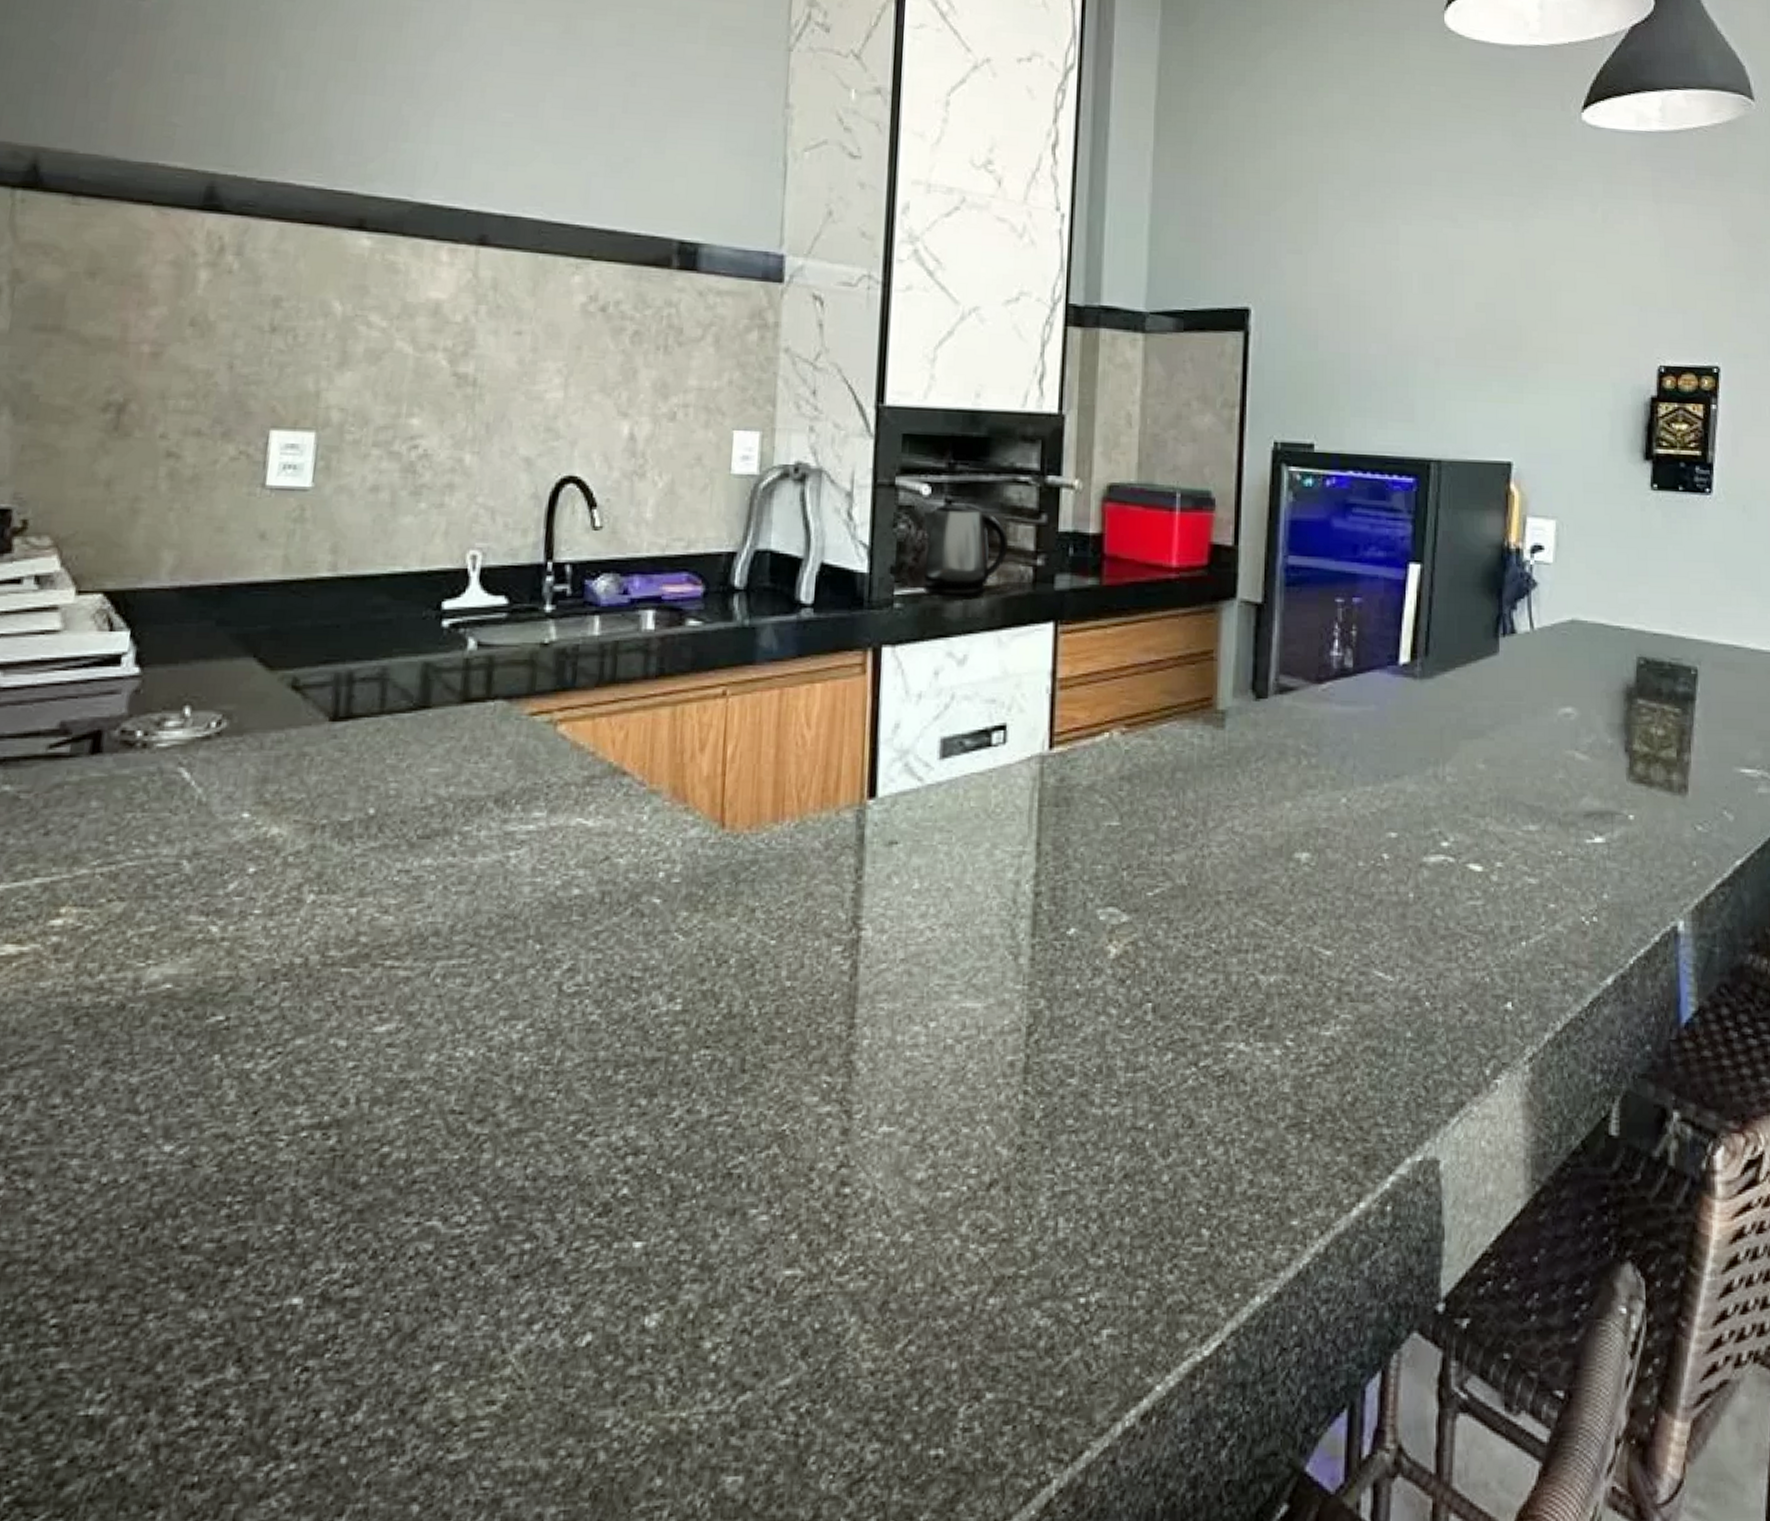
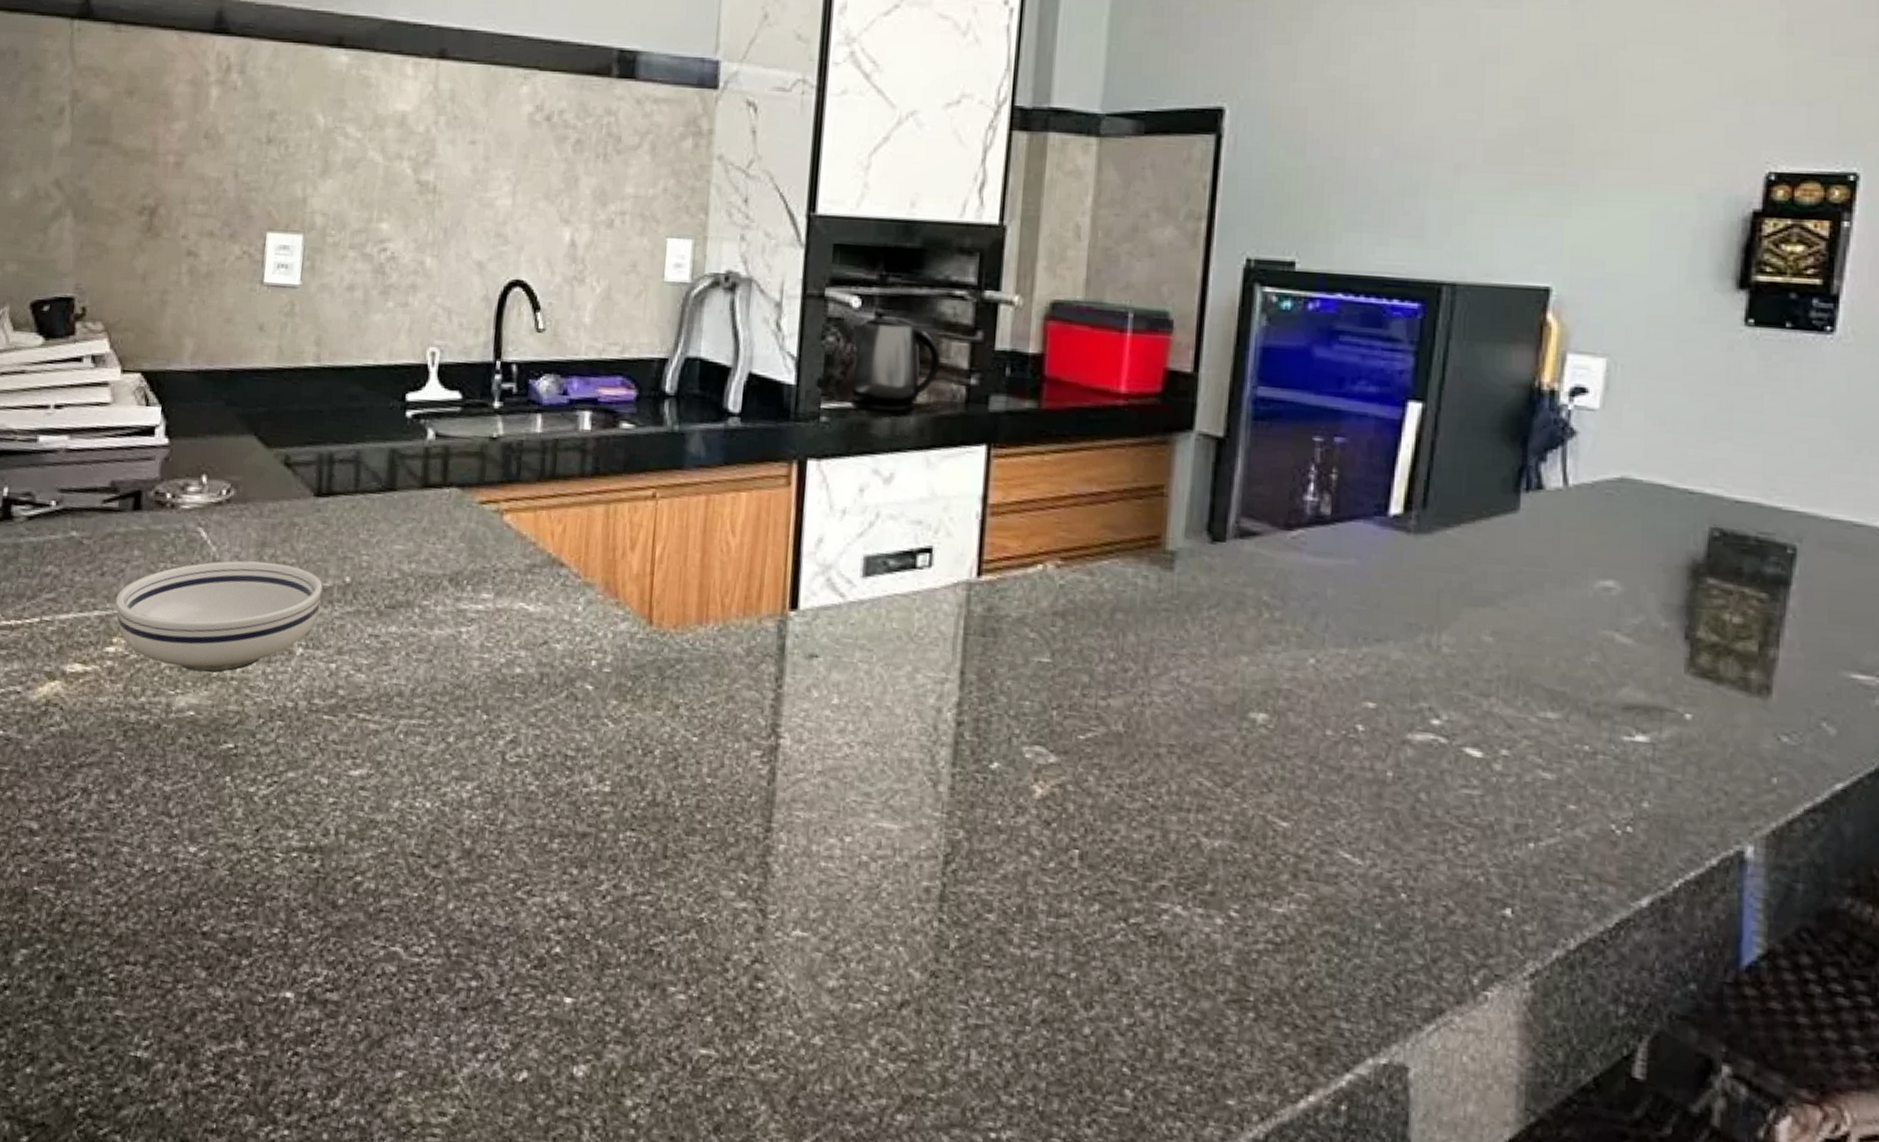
bowl: none [65,800,340,936] -> present [115,560,323,673]

